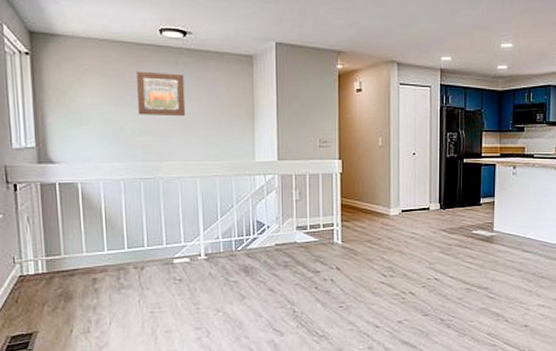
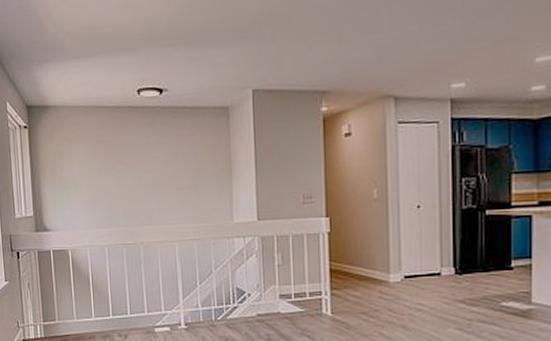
wall art: present [135,71,186,117] -> none [116,134,164,179]

